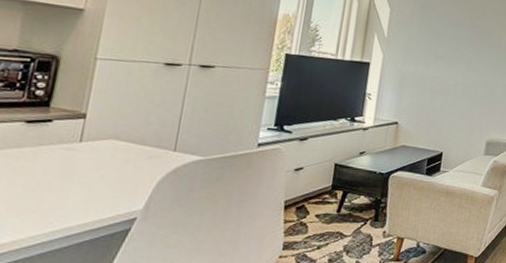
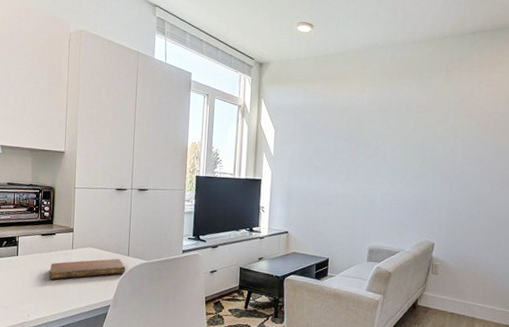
notebook: none [32,154,168,185] -> present [49,258,125,280]

